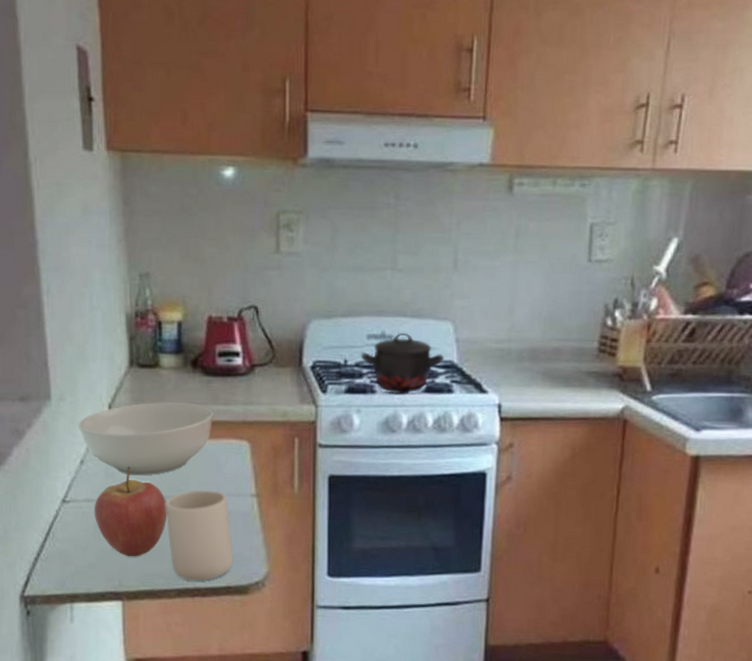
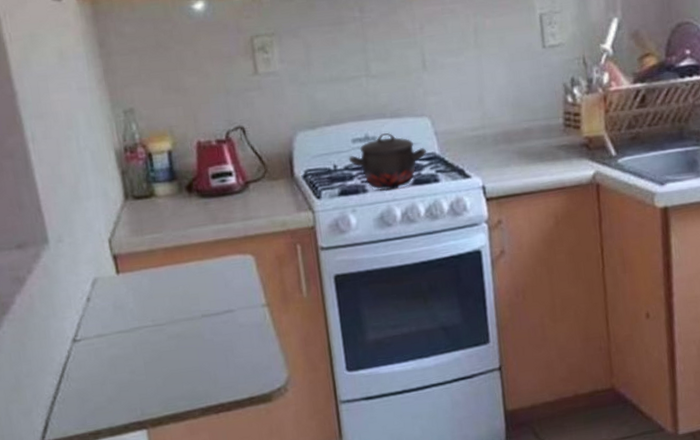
bowl: present [78,402,214,475] -> none [79,226,215,304]
fruit: present [94,466,167,556] -> none [106,296,182,385]
cup: present [165,490,234,582] -> none [177,306,253,398]

